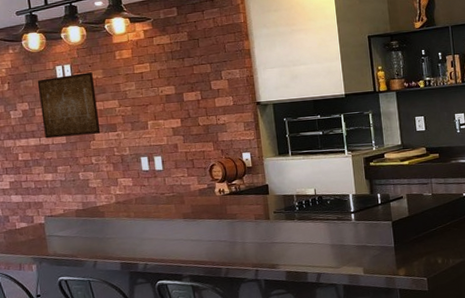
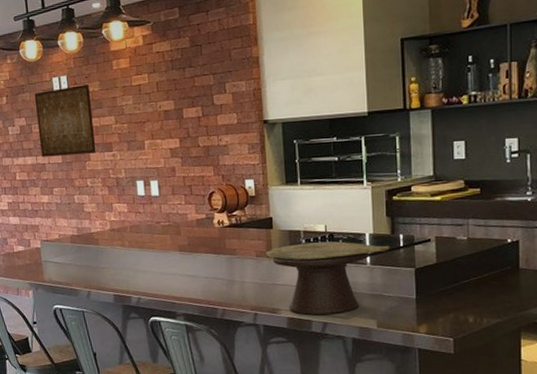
decorative bowl: none [263,202,370,268] -> present [265,241,390,315]

